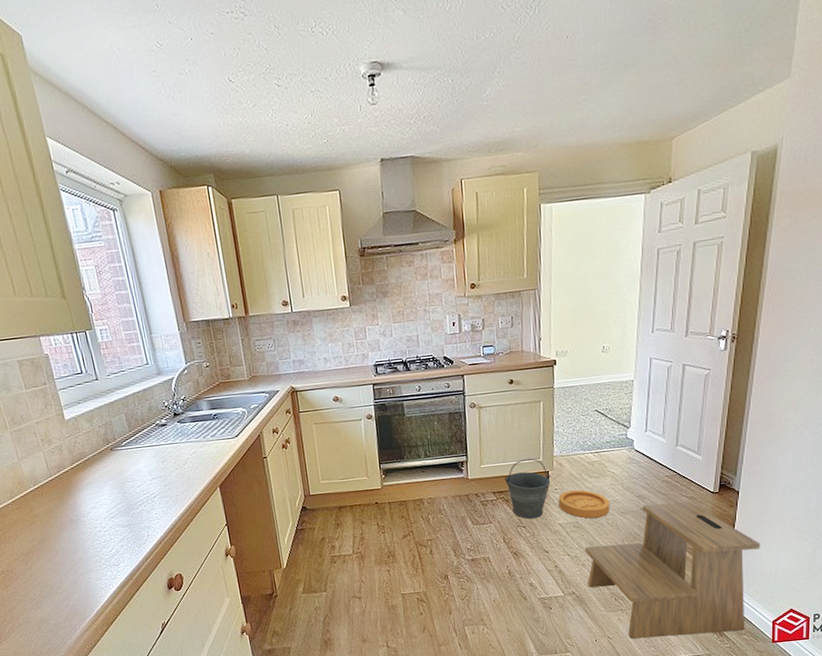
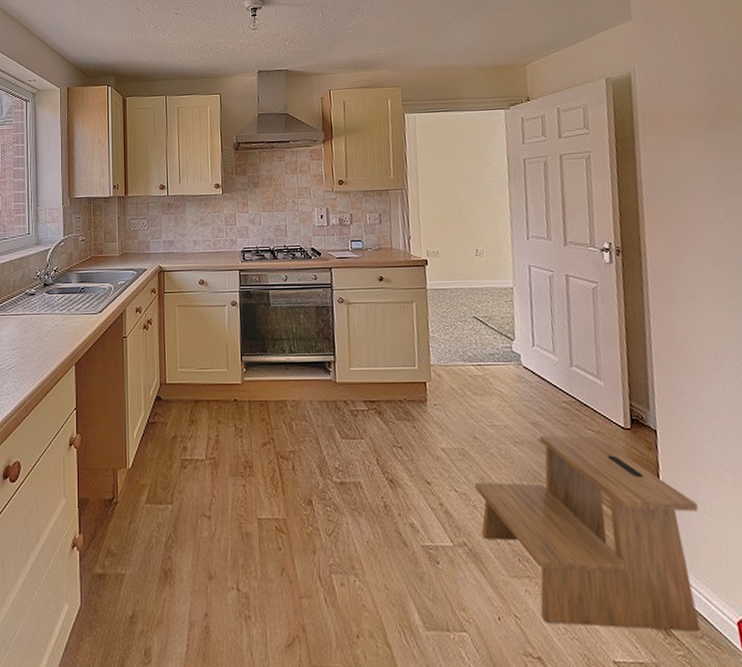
bucket: present [504,458,551,519] -> none [376,364,429,438]
pet bowl: present [558,489,610,519] -> none [438,408,501,447]

